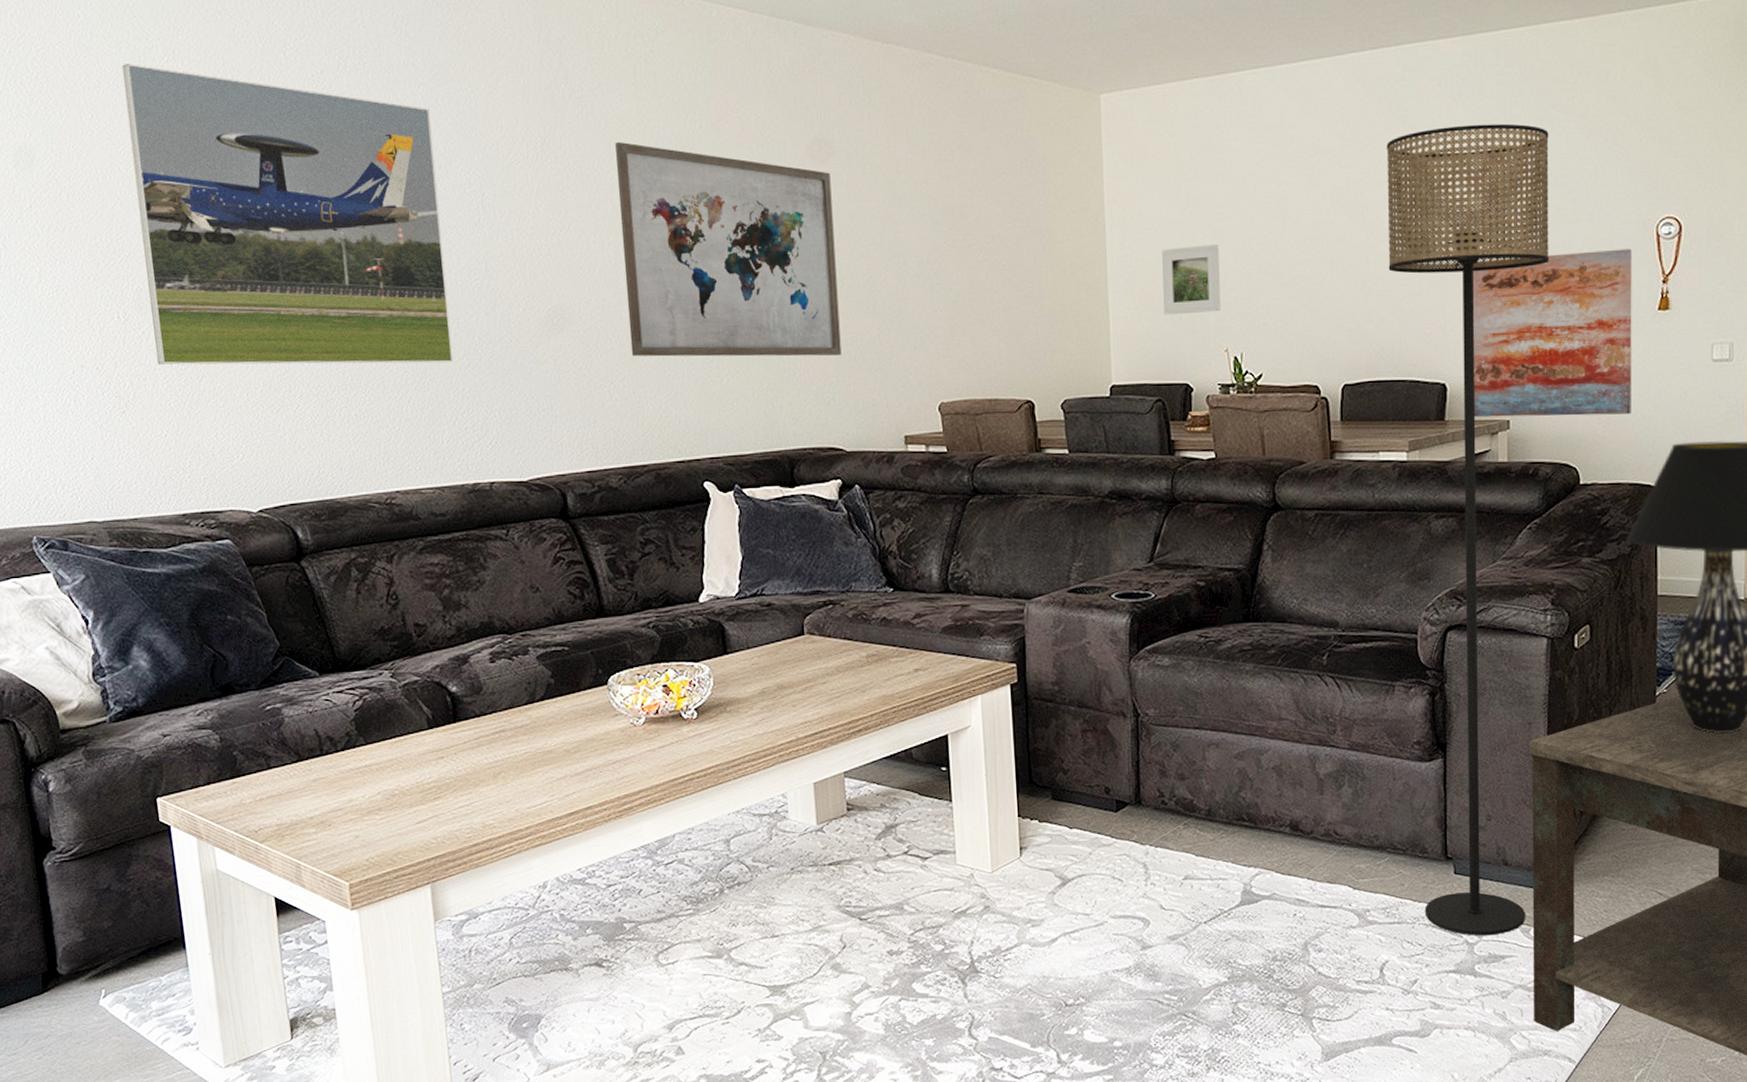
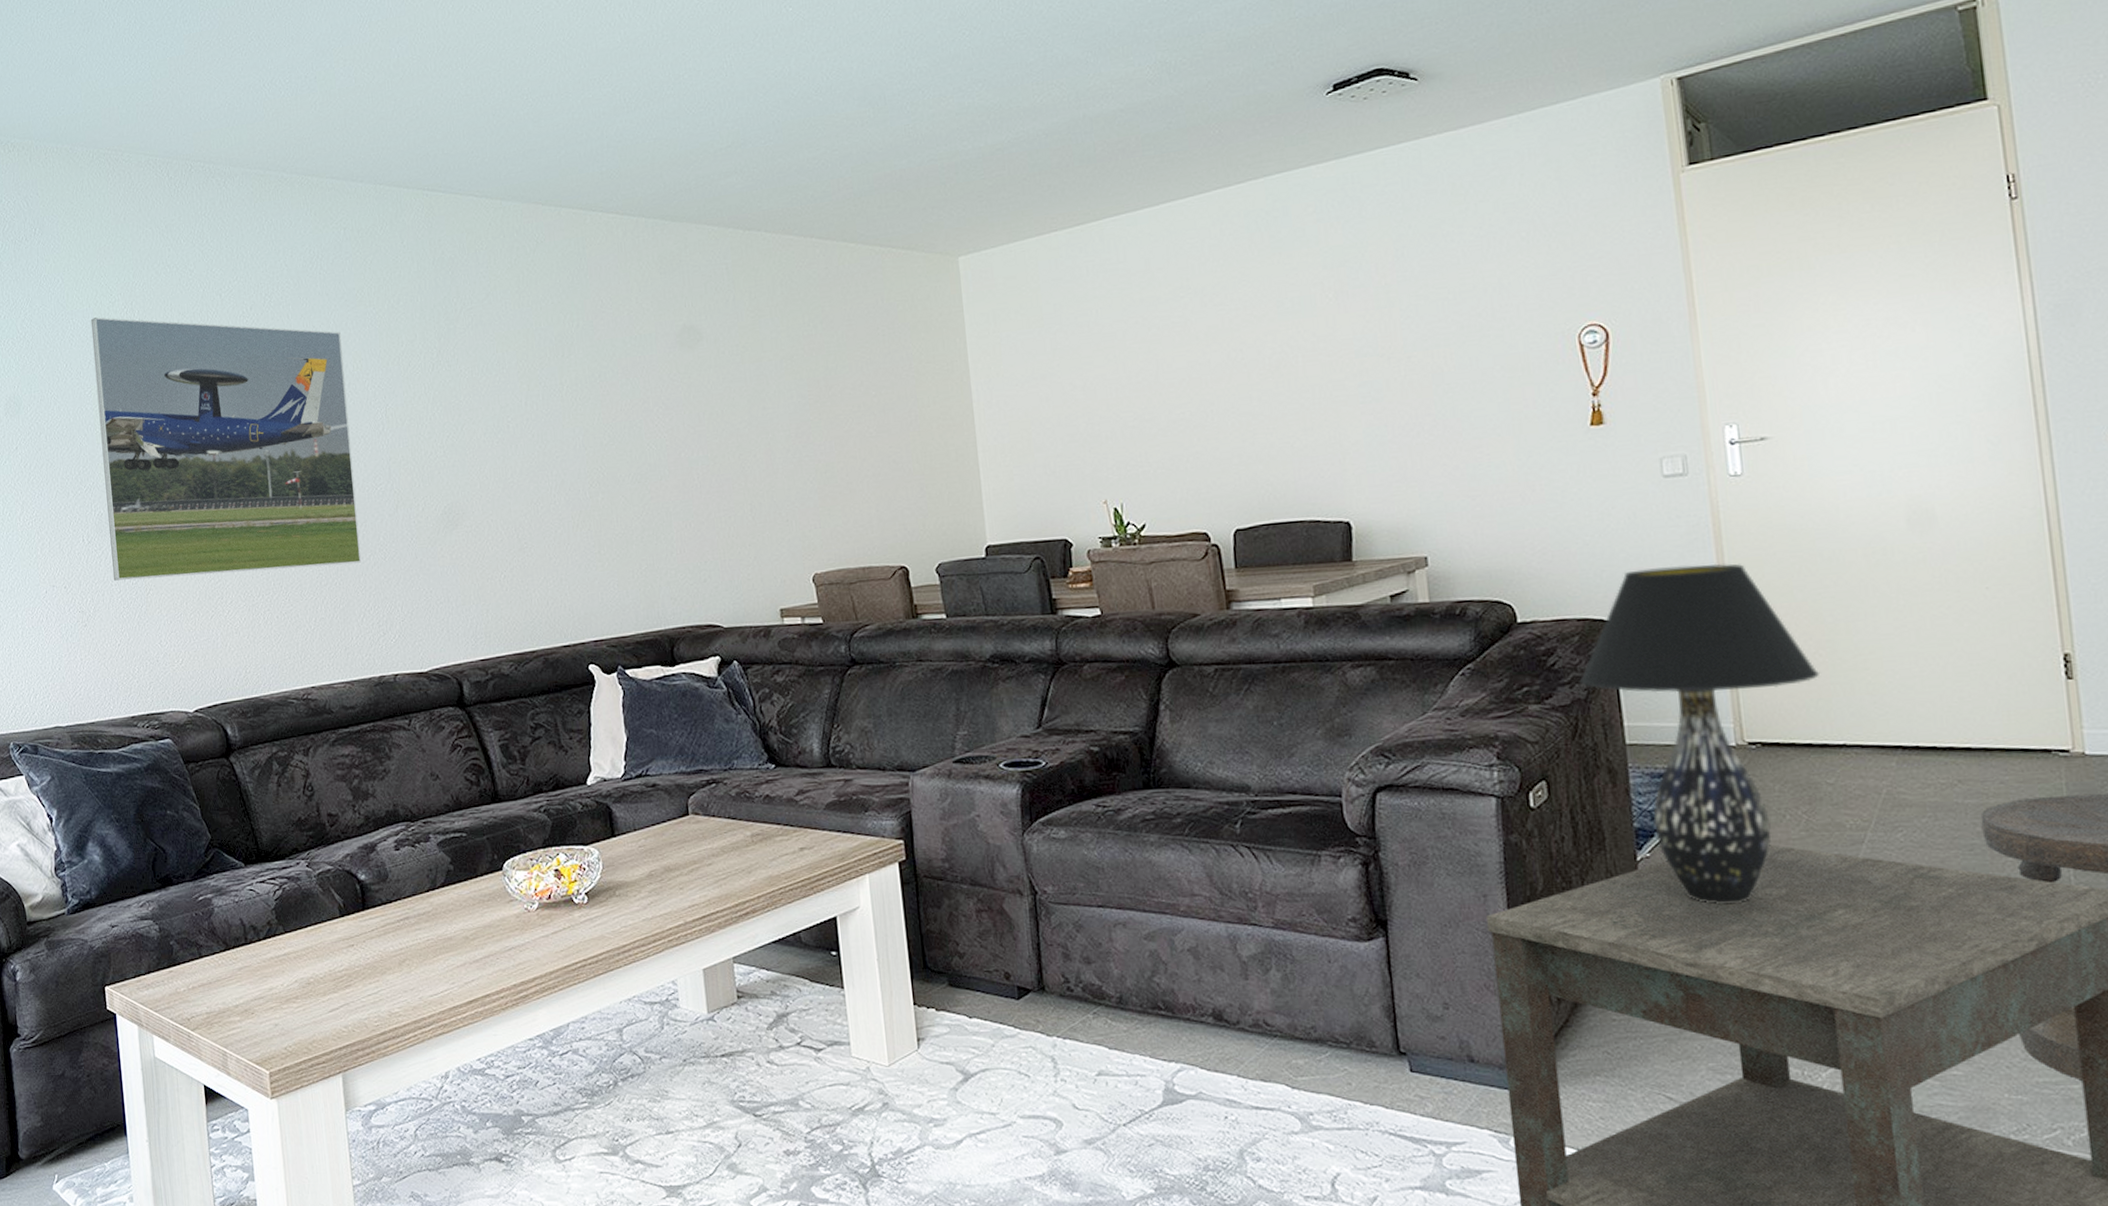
wall art: present [614,141,842,357] -> none [501,346,716,547]
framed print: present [1162,245,1221,315] -> none [1031,395,1096,471]
floor lamp: present [1386,123,1549,936] -> none [1262,242,1503,1146]
wall art: present [1472,248,1632,417] -> none [1369,362,1571,555]

